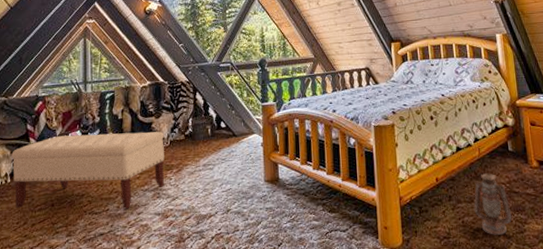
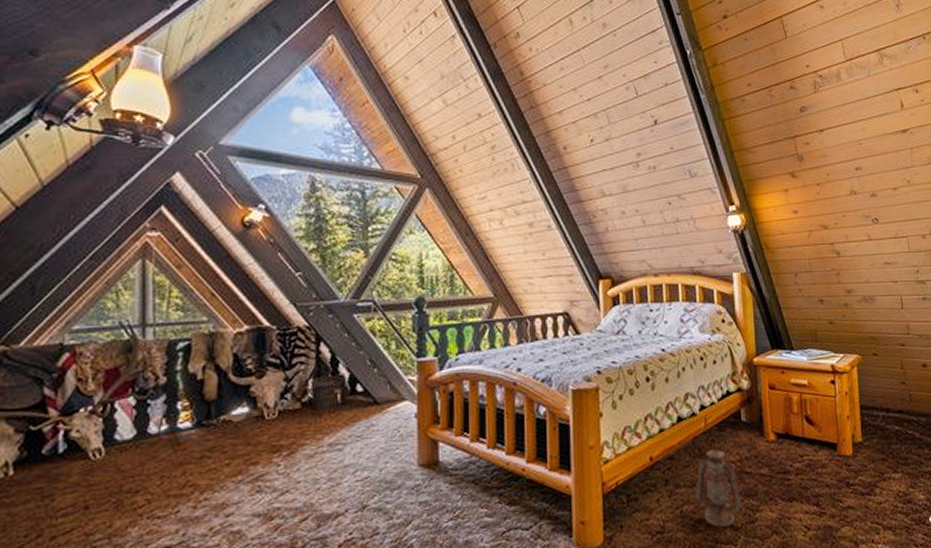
bench: present [11,131,165,210] -> none [16,398,269,514]

